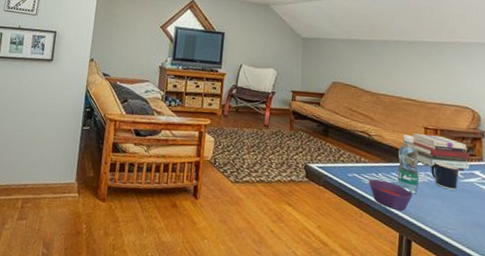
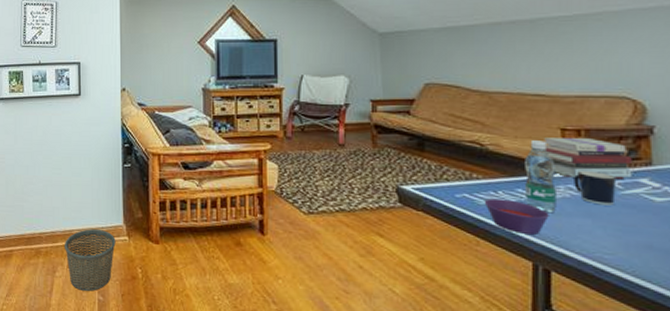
basket: none [16,184,67,244] -> present [64,229,116,291]

